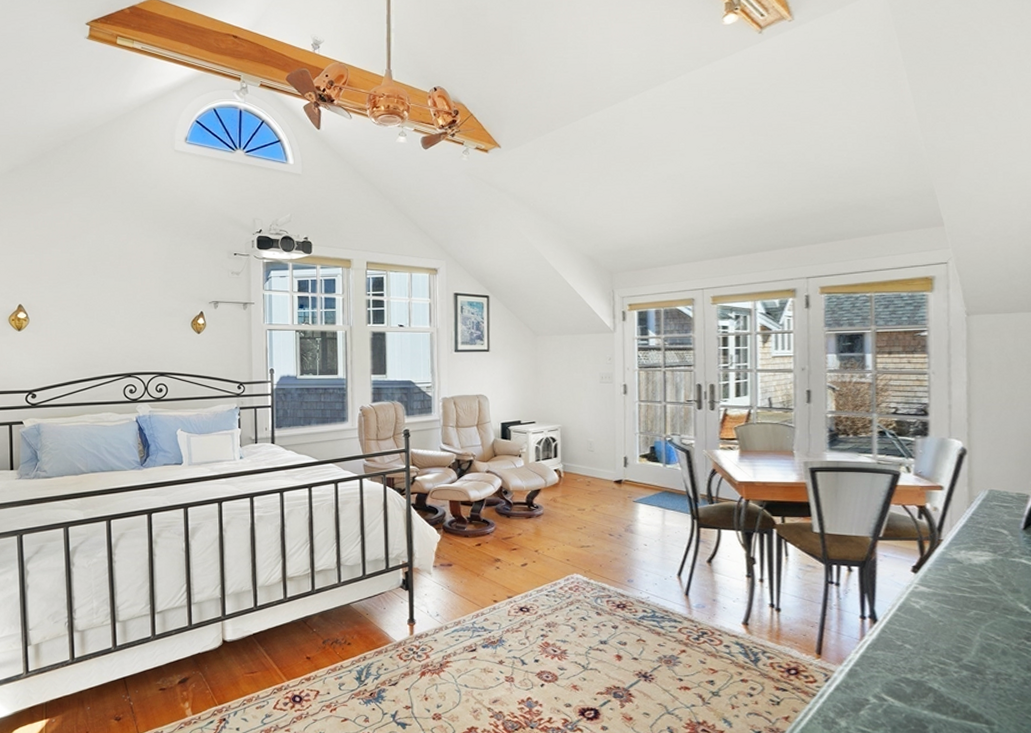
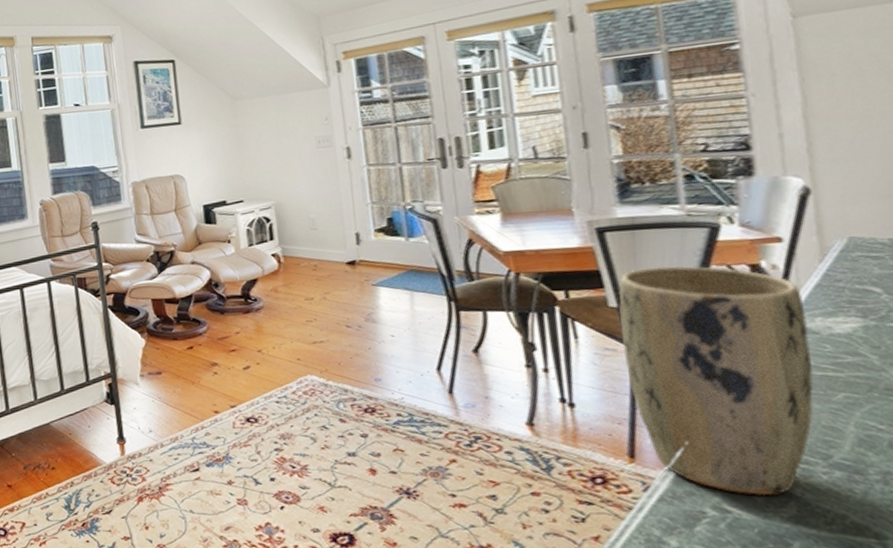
plant pot: none [820,503,956,689] -> present [619,265,814,496]

